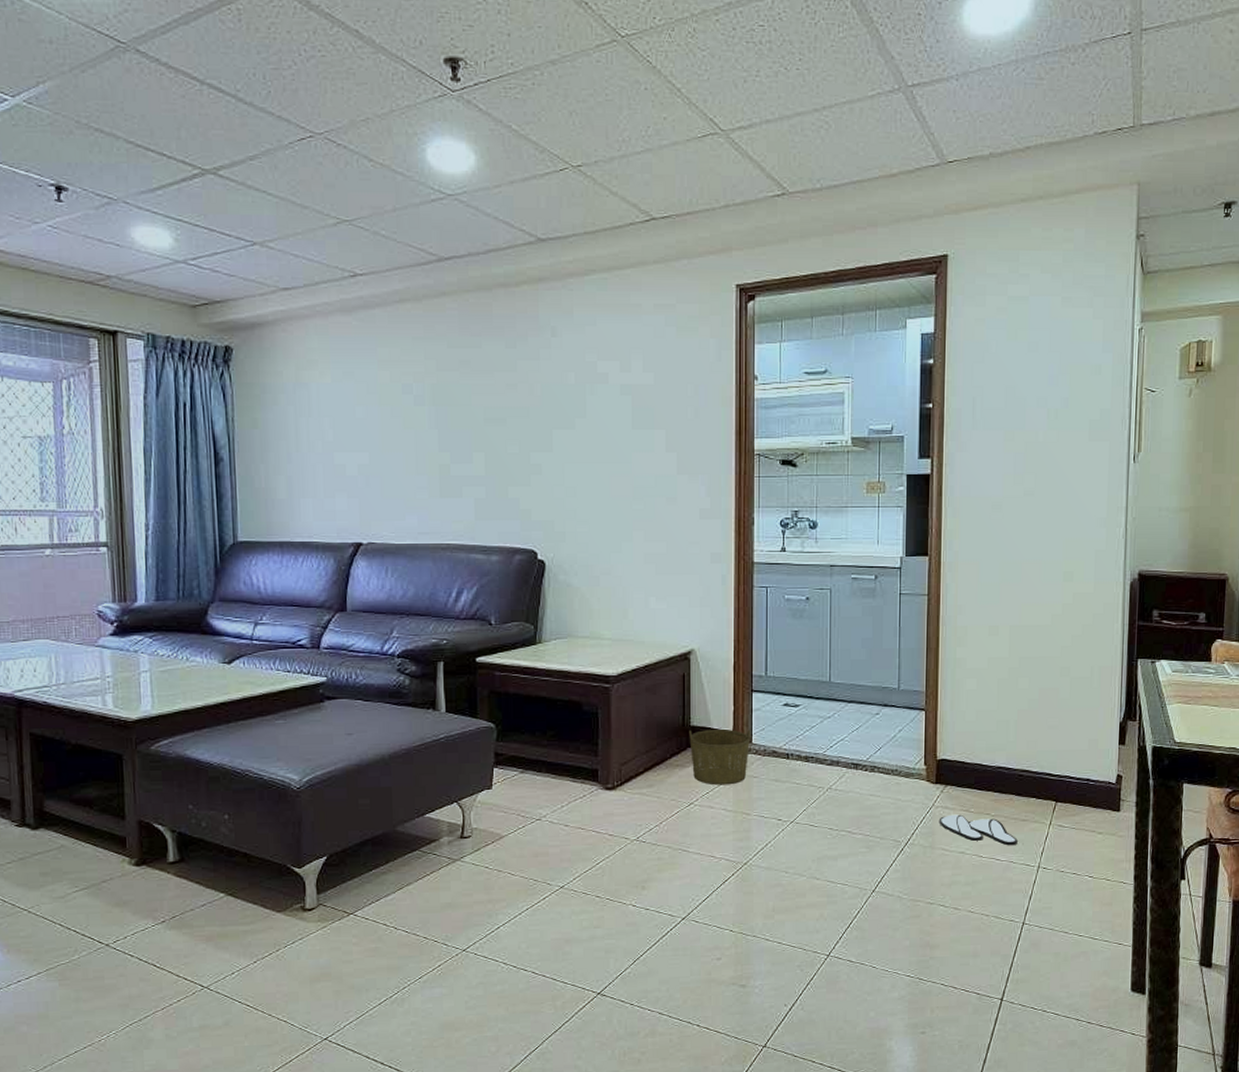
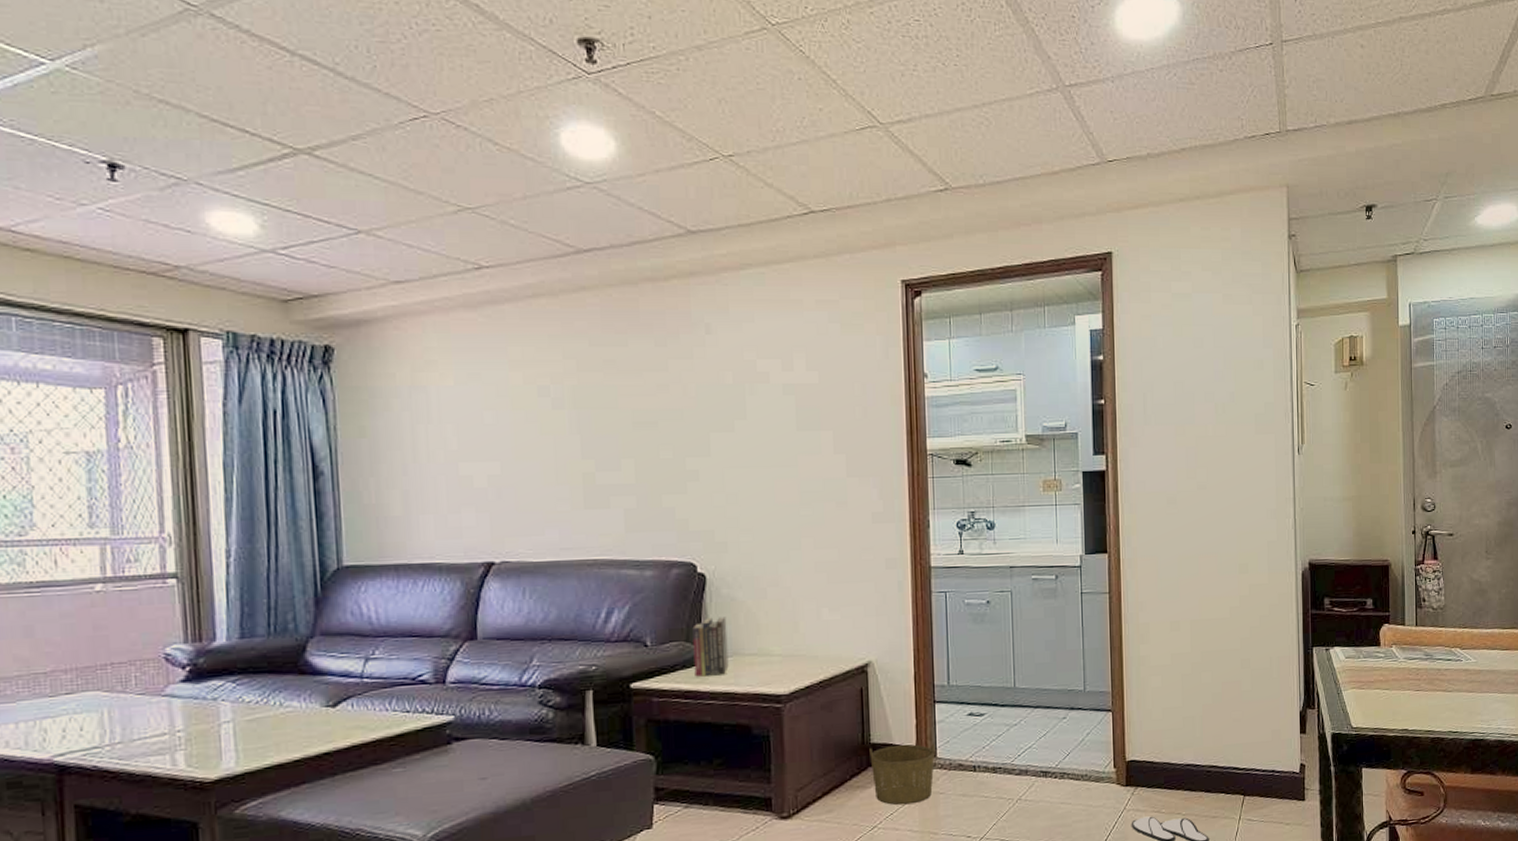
books: none [532,601,563,655] -> present [692,616,729,677]

